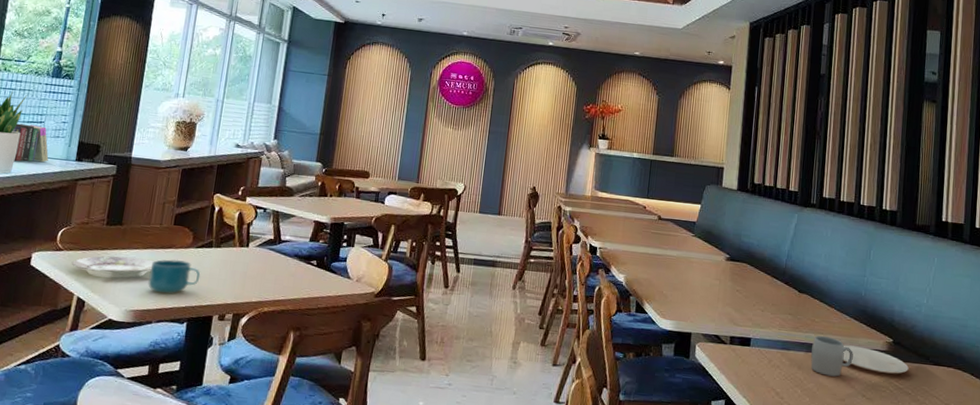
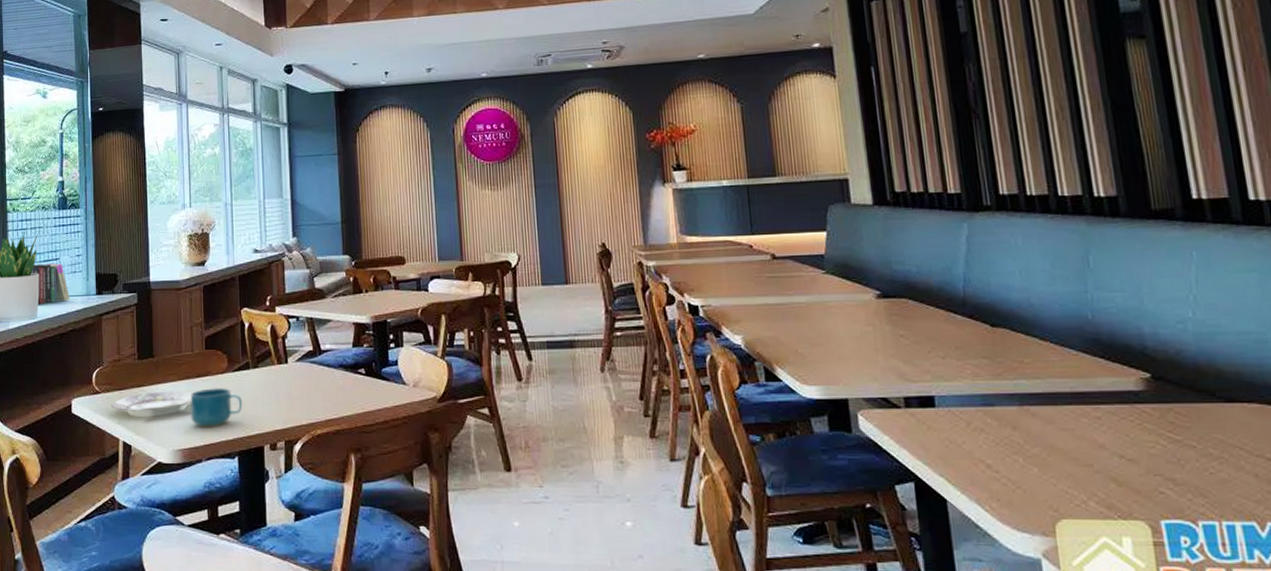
mug: present [810,336,853,377] -> none [1026,382,1094,435]
plate: present [842,345,909,374] -> none [1074,389,1185,422]

